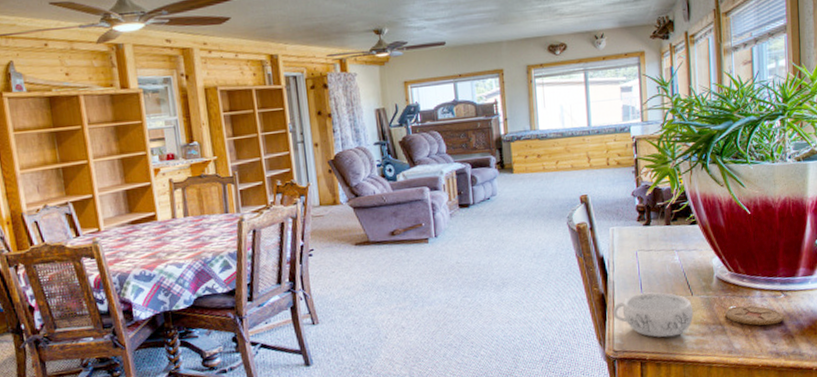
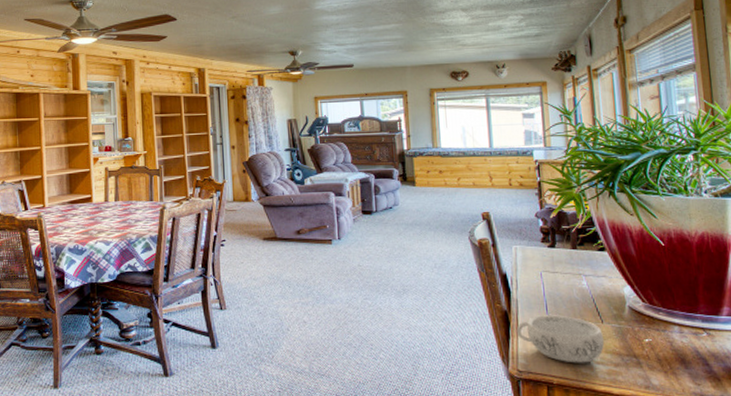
coaster: present [725,305,784,326] -> none [640,340,708,364]

